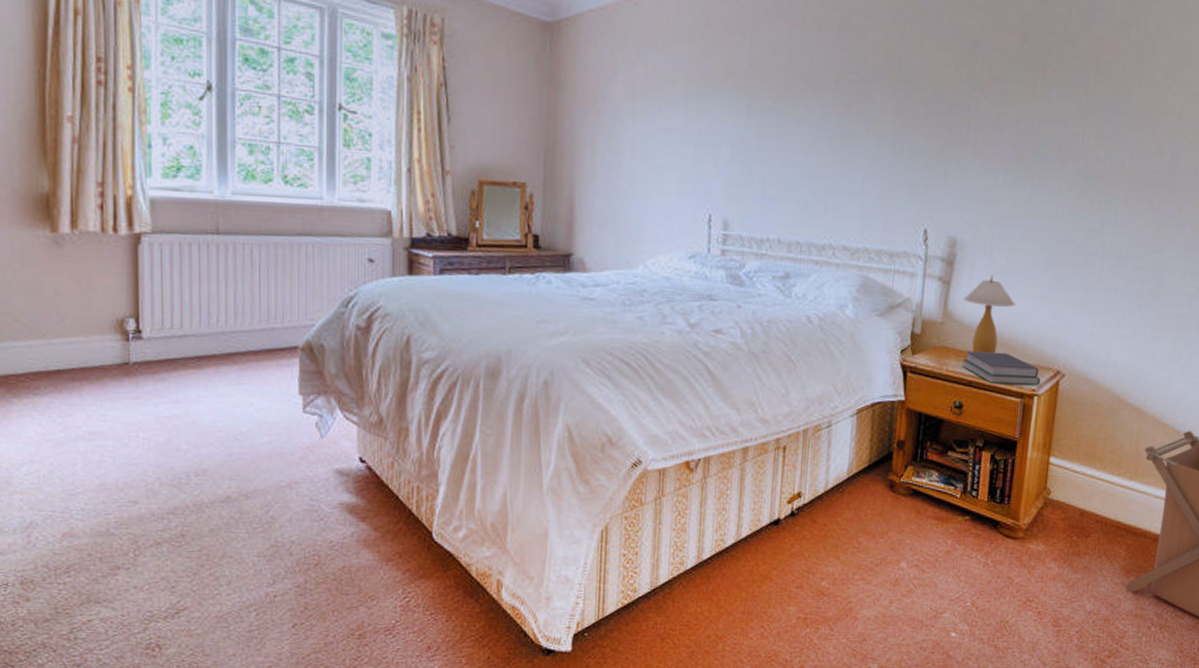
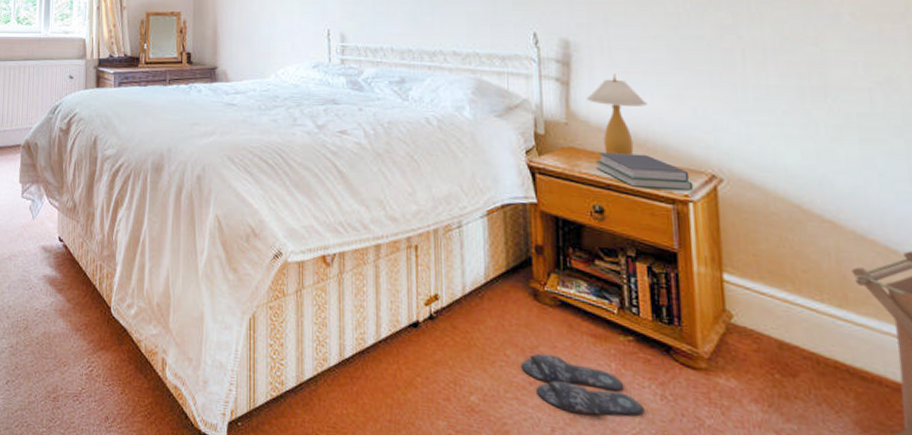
slippers: none [871,538,969,586] -> present [521,353,645,416]

